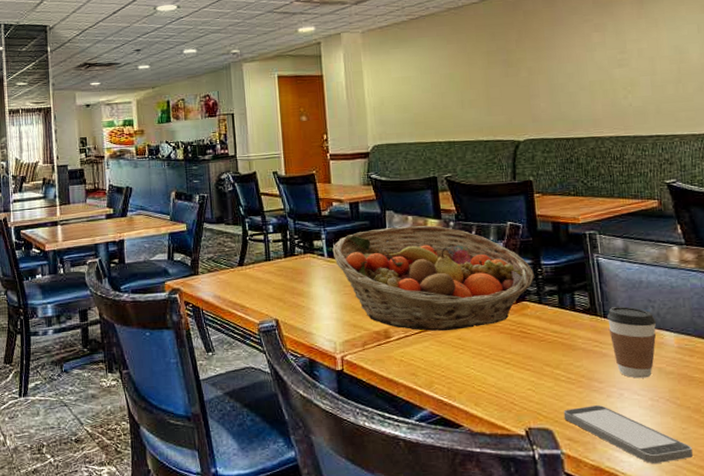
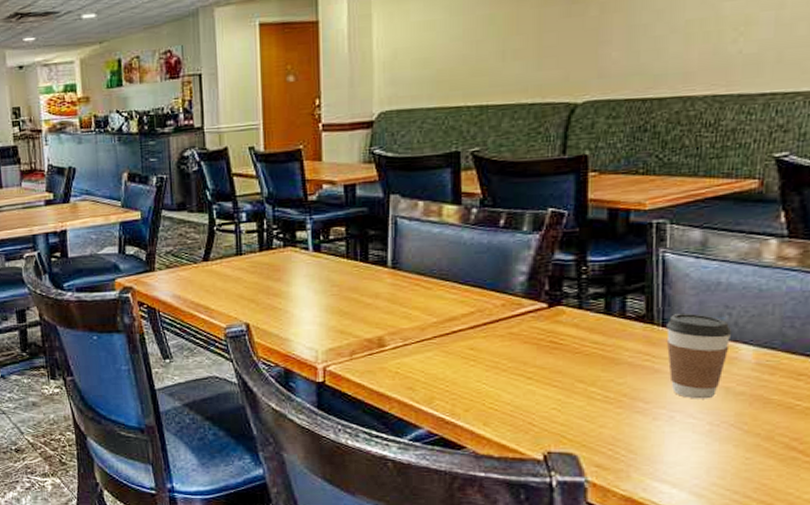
fruit basket: present [332,225,534,332] -> none [319,212,576,340]
smartphone: present [563,405,693,464] -> none [594,429,754,497]

